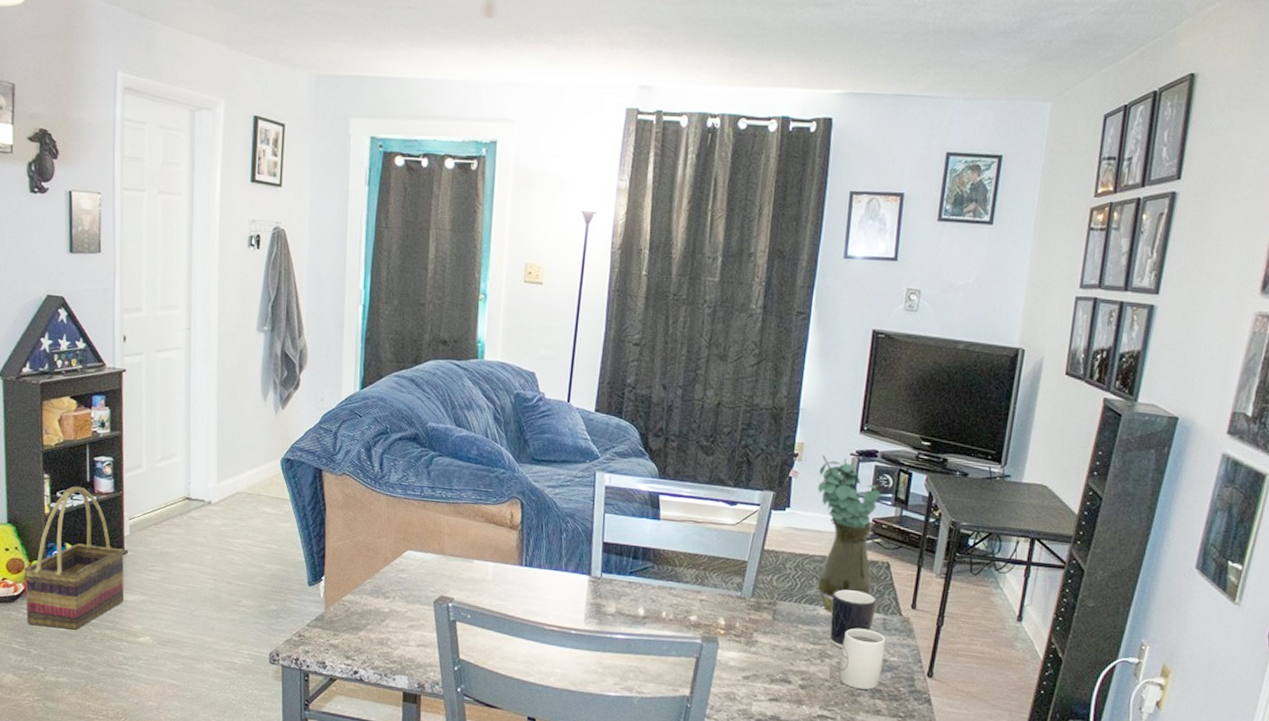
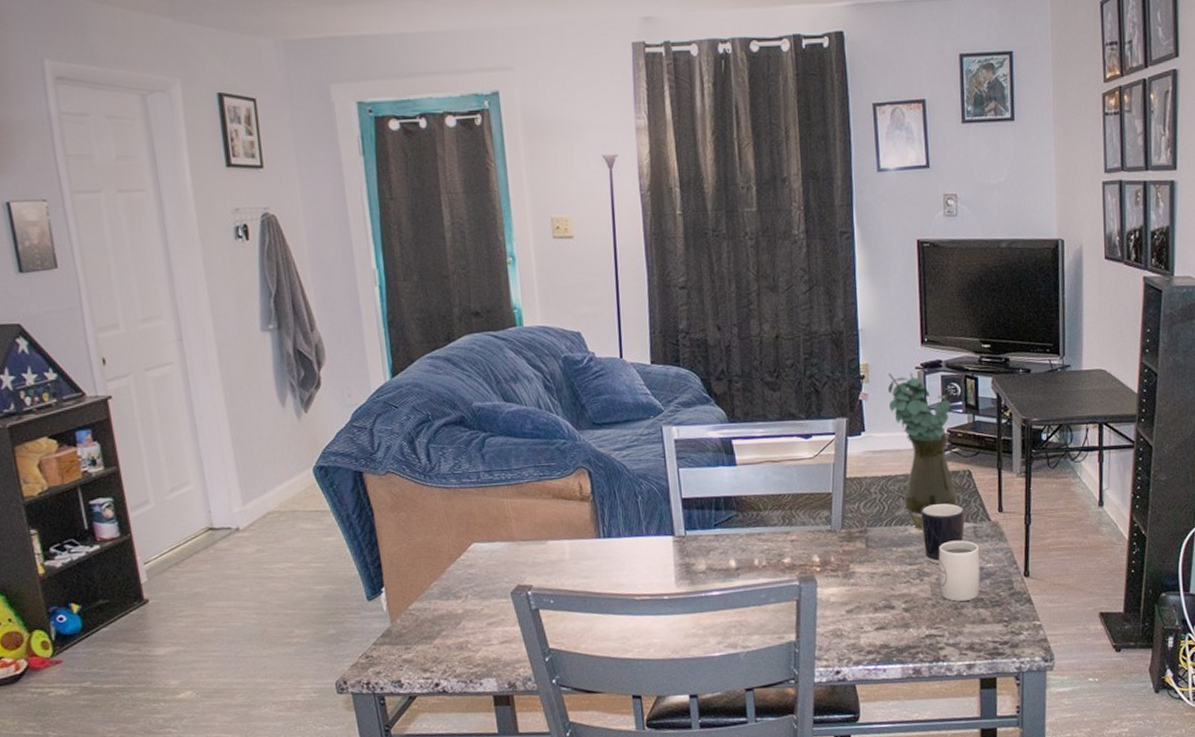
basket: present [24,486,125,630] -> none [24,536,153,705]

